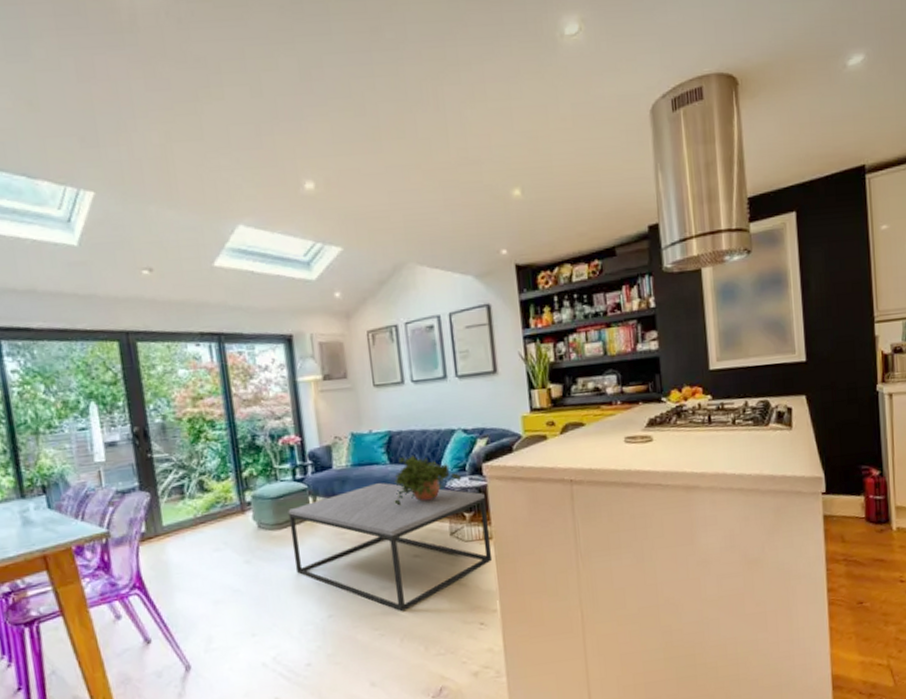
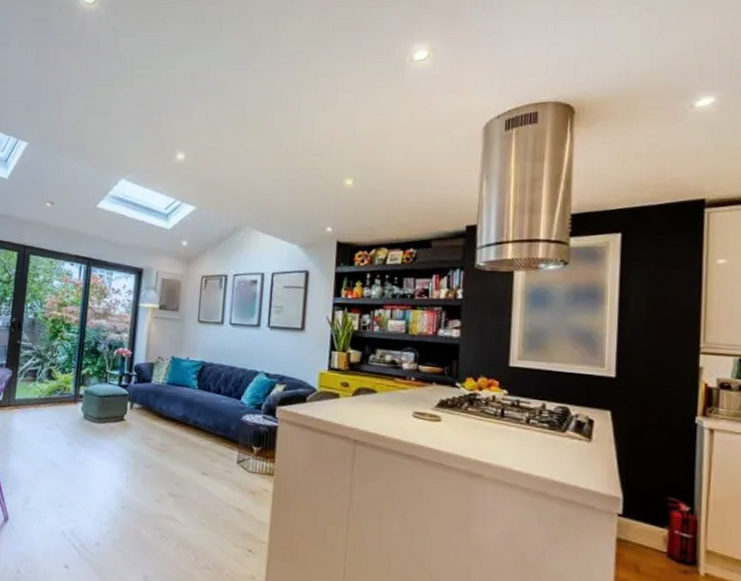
coffee table: present [288,482,493,612] -> none [104,402,274,521]
potted plant: present [394,456,462,506] -> none [195,386,257,428]

